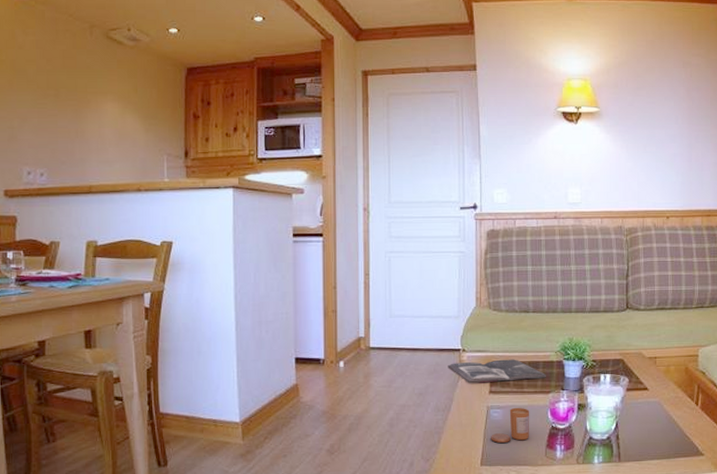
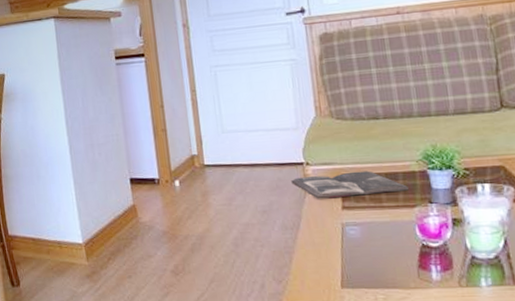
candle: present [491,407,530,444] -> none [349,223,396,264]

